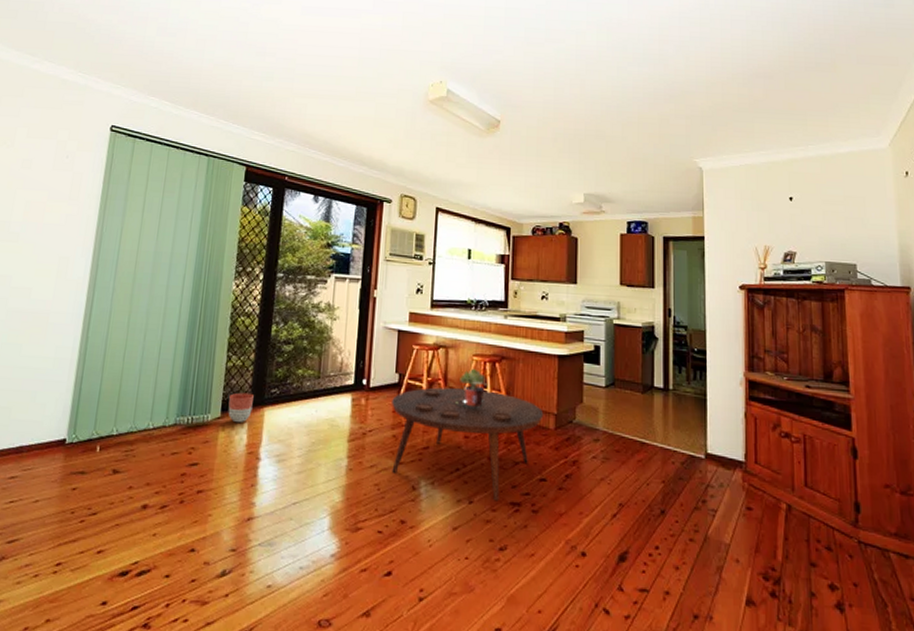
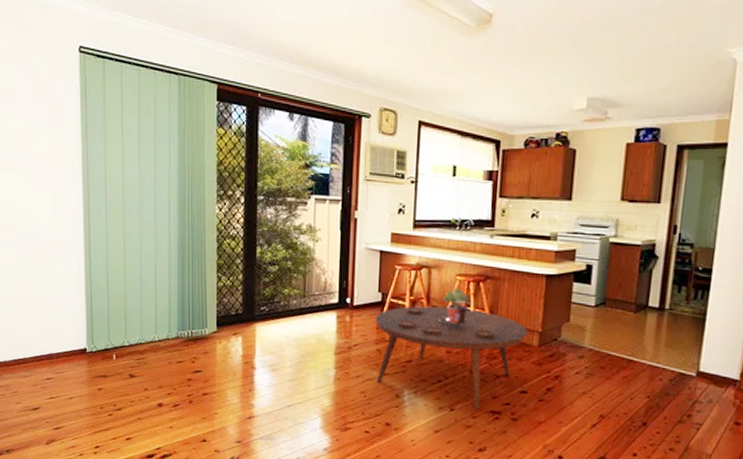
planter: present [228,392,254,423] -> none [223,309,245,337]

